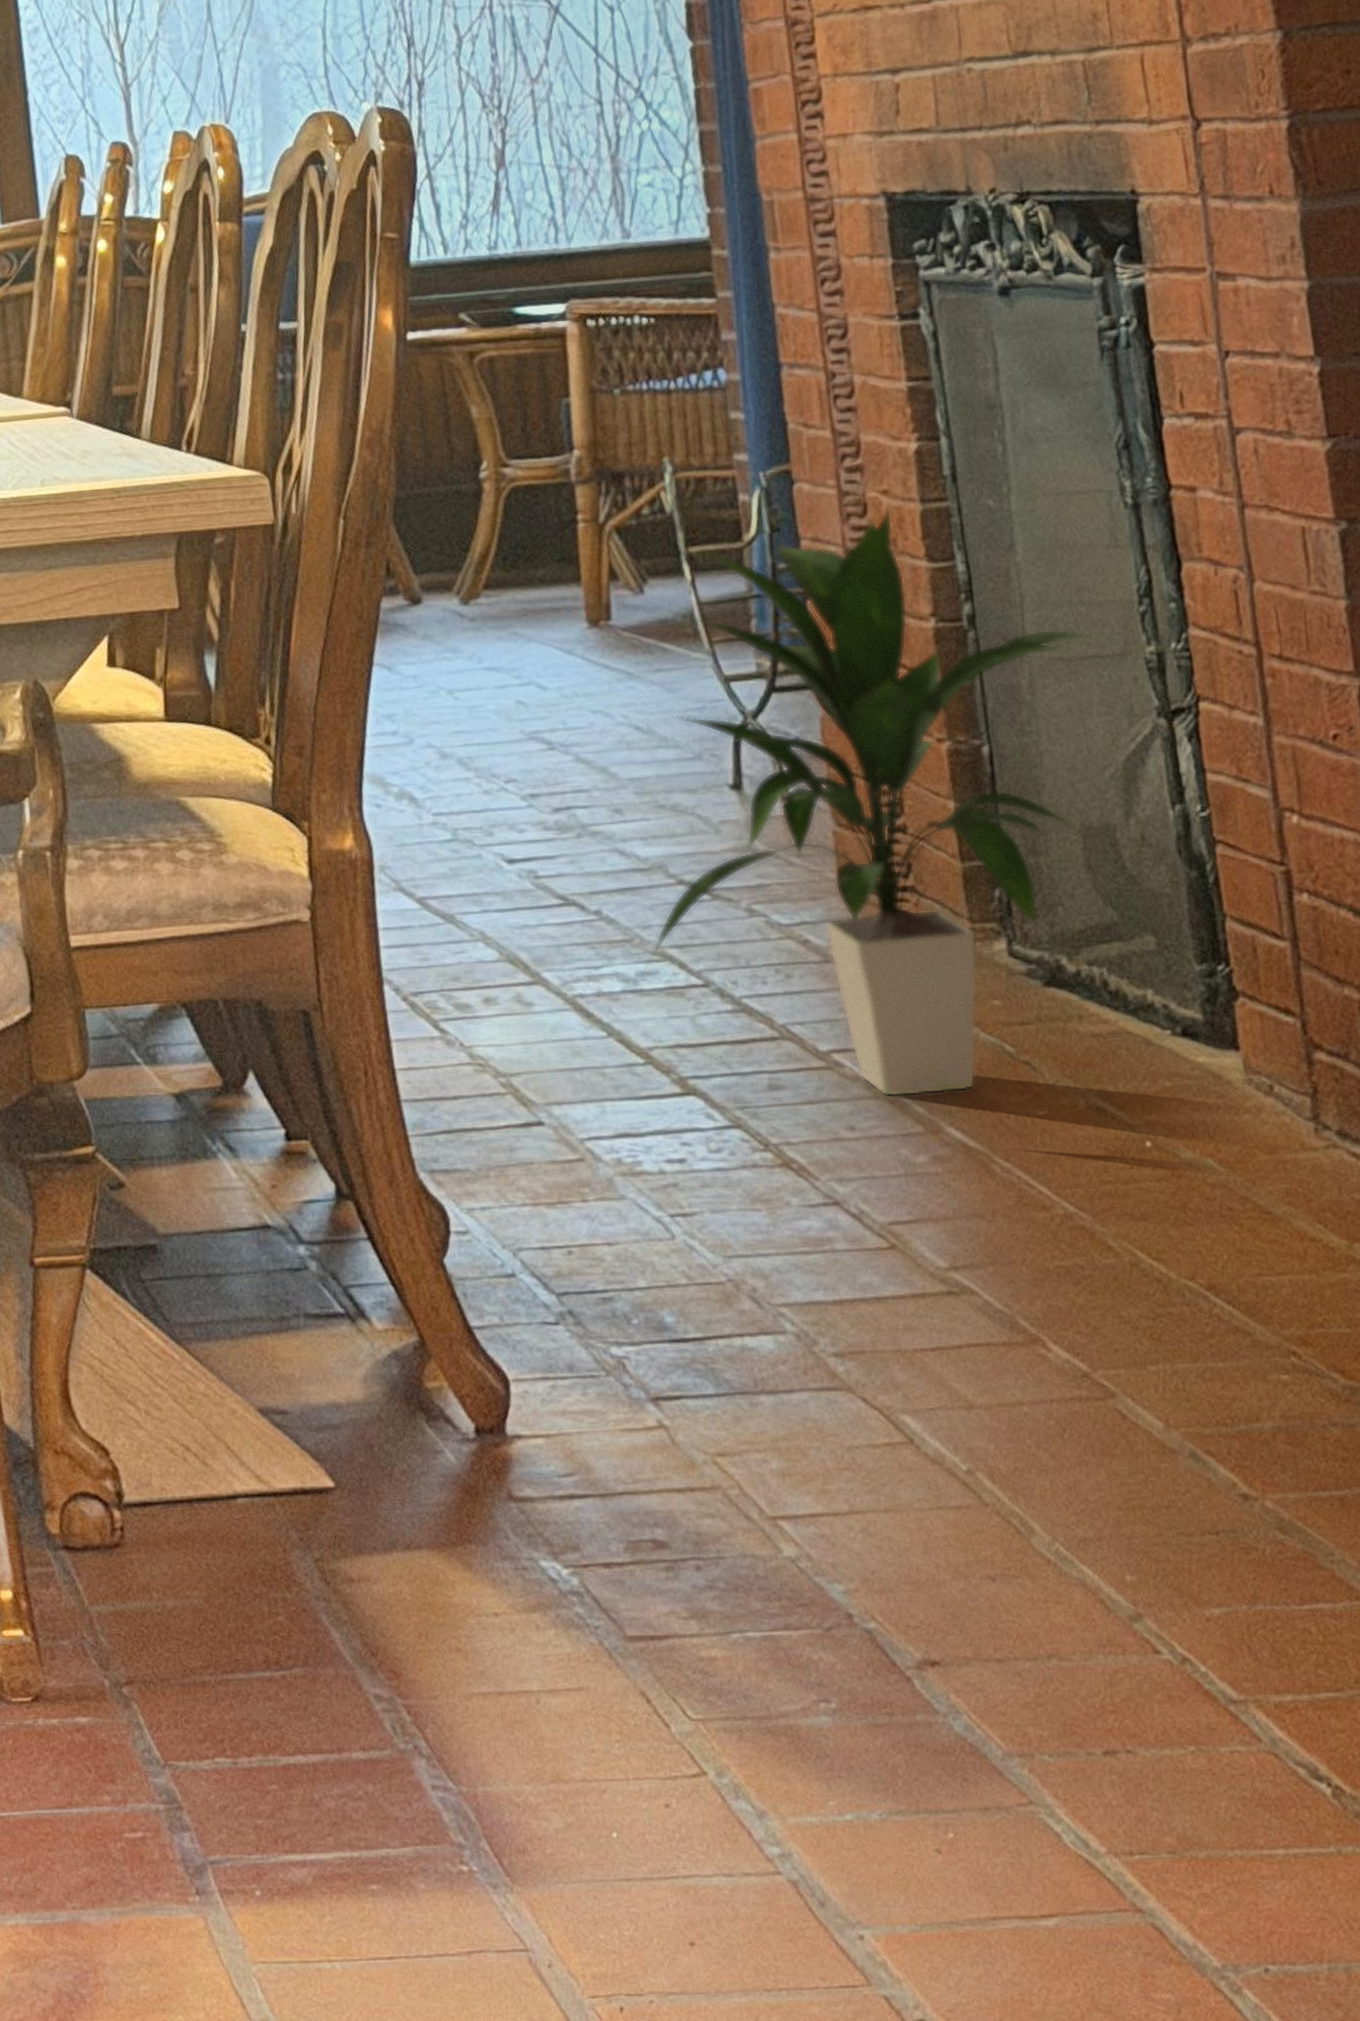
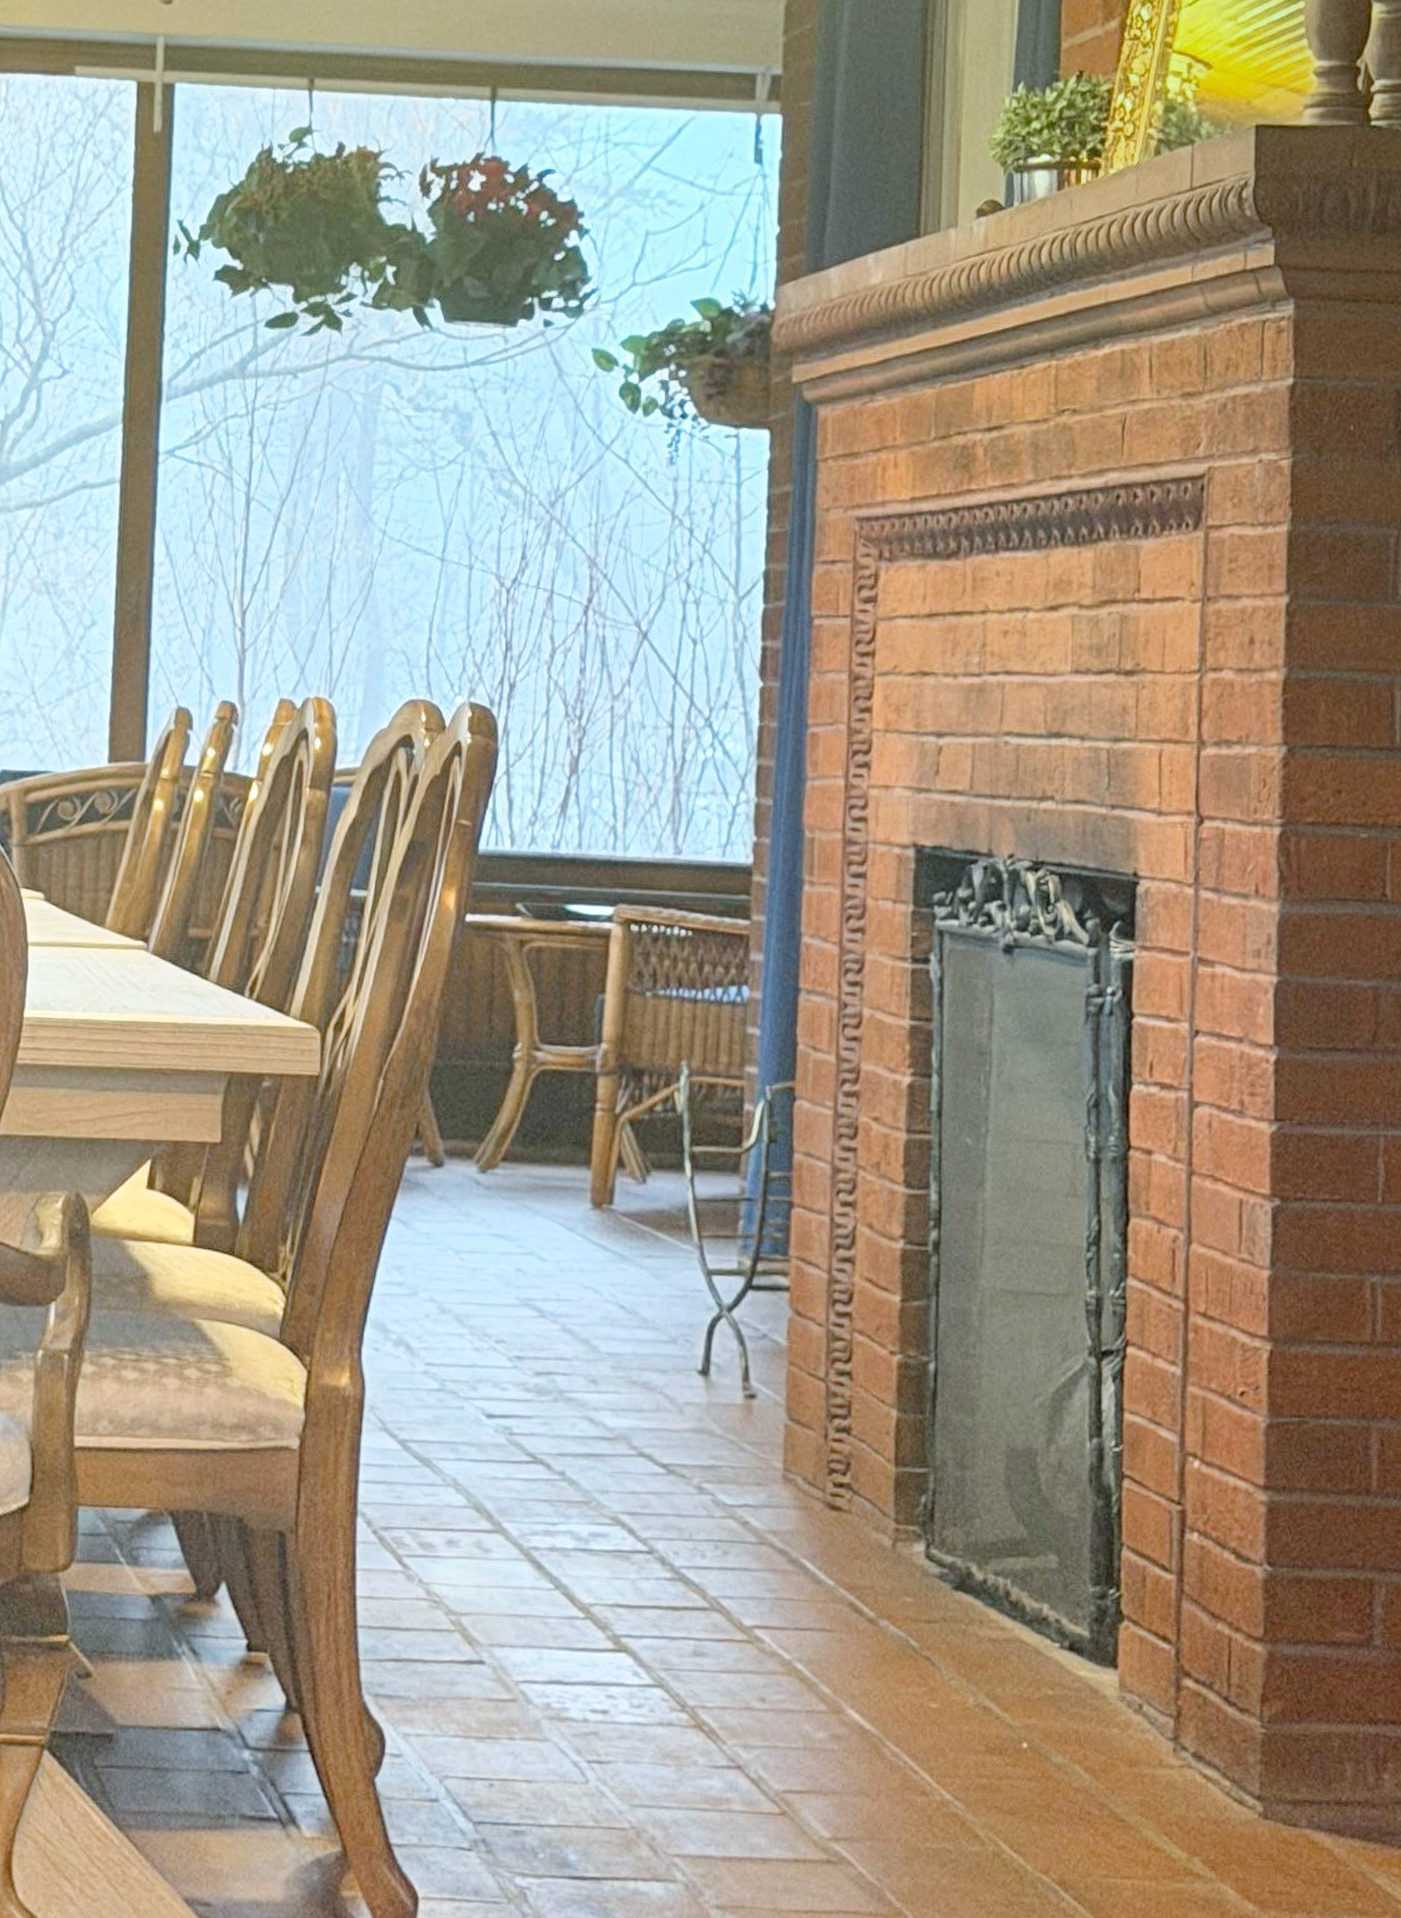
indoor plant: present [644,506,1105,1097] -> none [596,1132,1052,1678]

